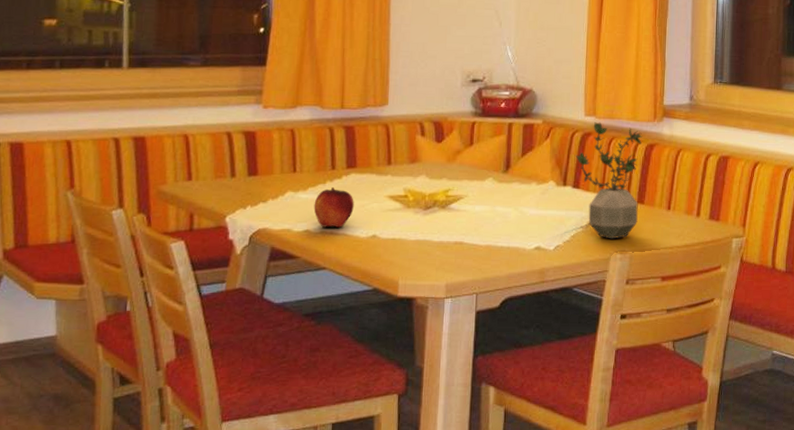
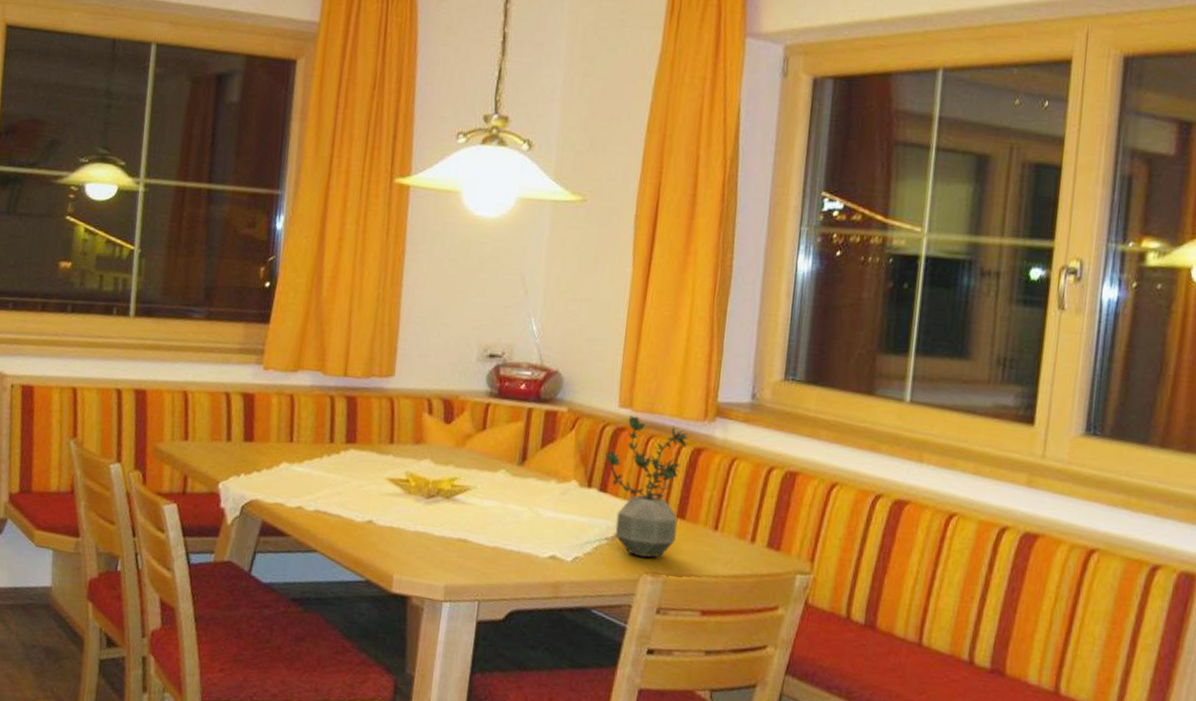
fruit: present [314,187,354,228] -> none [308,462,352,508]

